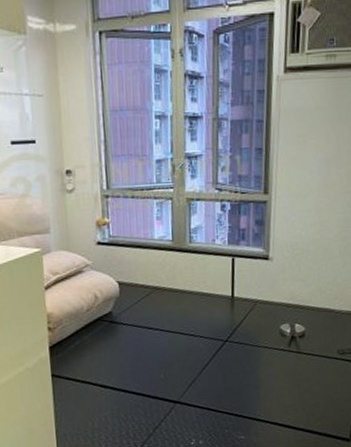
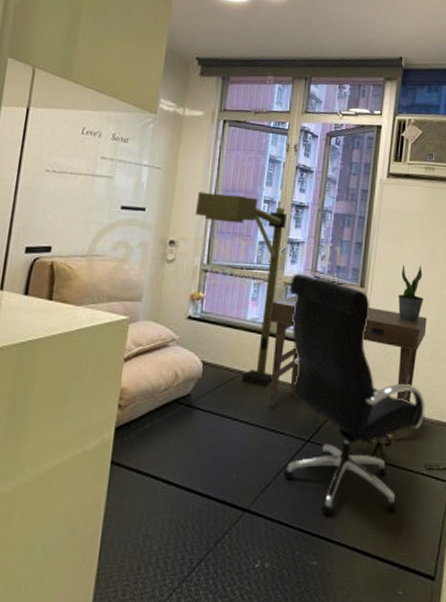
floor lamp: none [85,113,186,299] -> present [196,192,287,387]
desk: none [176,209,334,333] -> present [269,295,427,441]
office chair: none [192,188,336,401] -> present [283,274,425,517]
potted plant: none [304,164,331,223] -> present [398,265,425,322]

